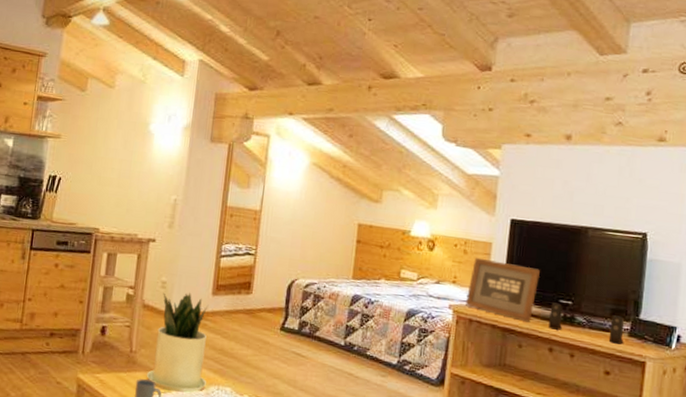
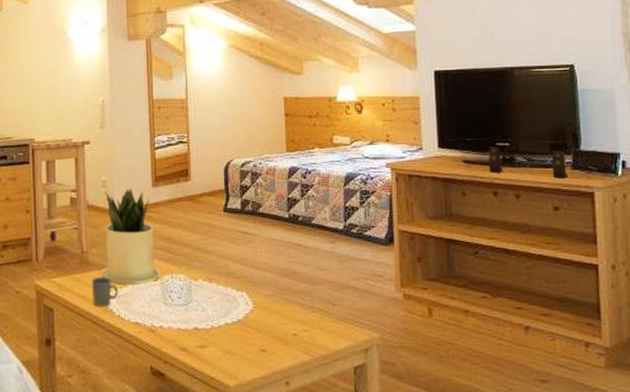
picture frame: present [466,257,540,322] -> none [402,113,472,170]

